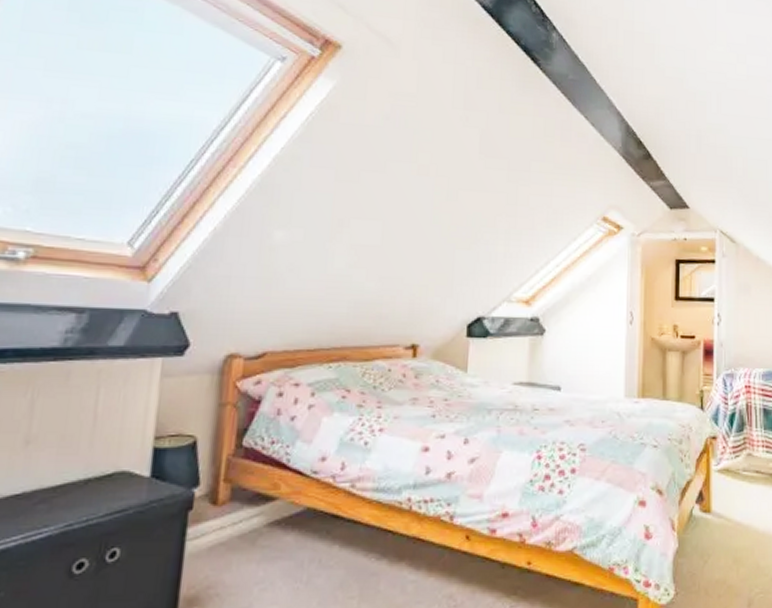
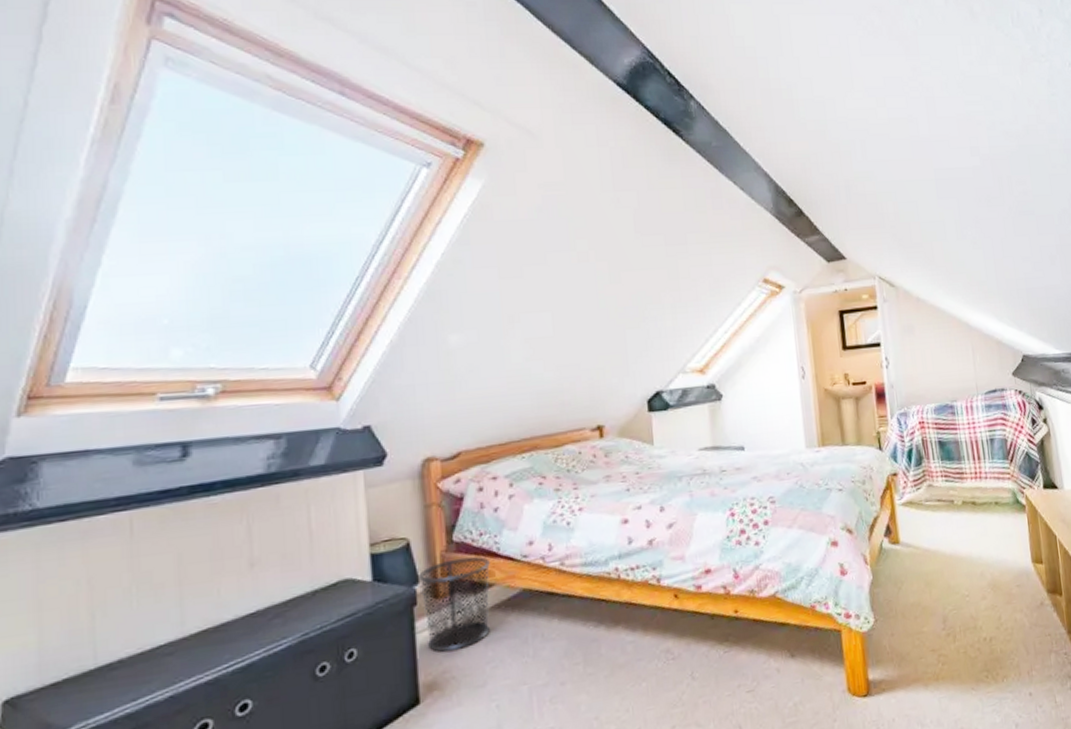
waste bin: none [197,465,277,566] -> present [418,555,490,652]

